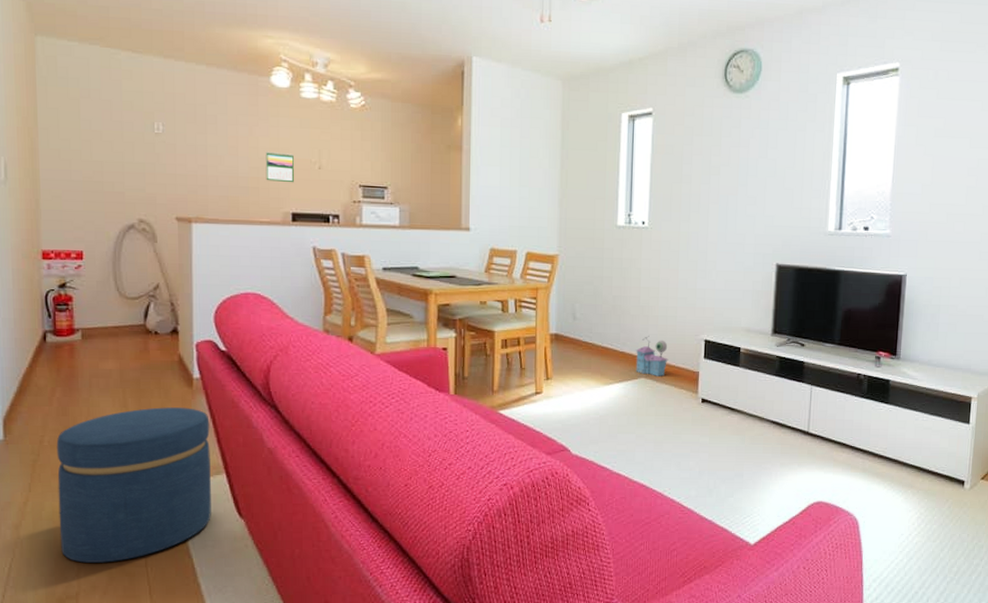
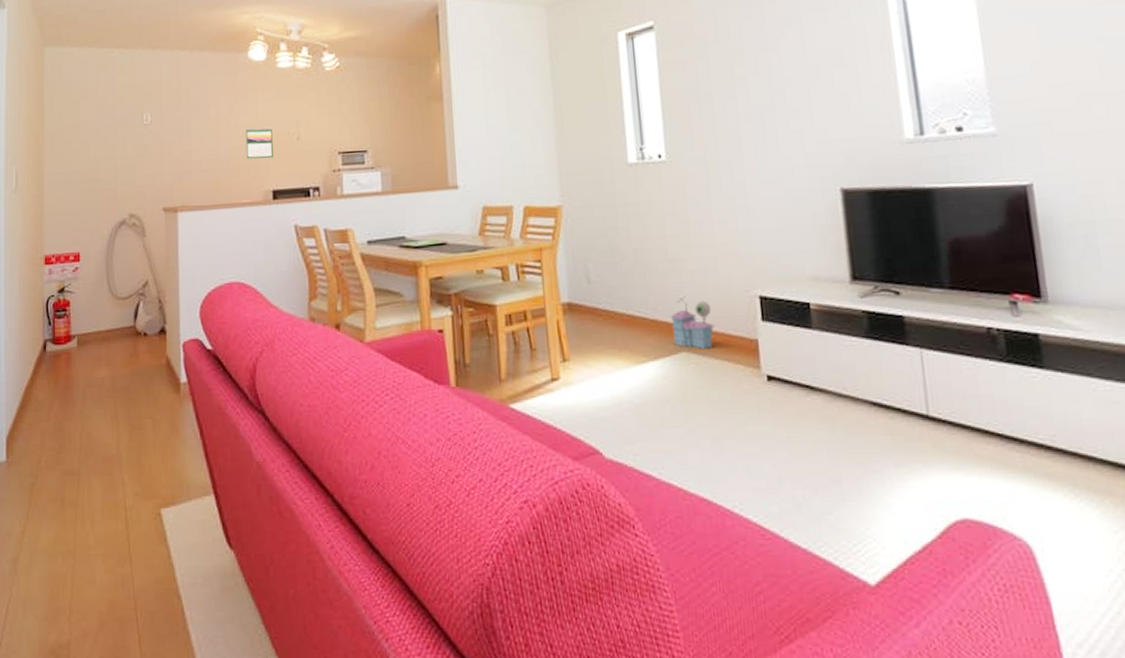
ottoman: present [56,407,211,563] -> none [53,417,200,605]

